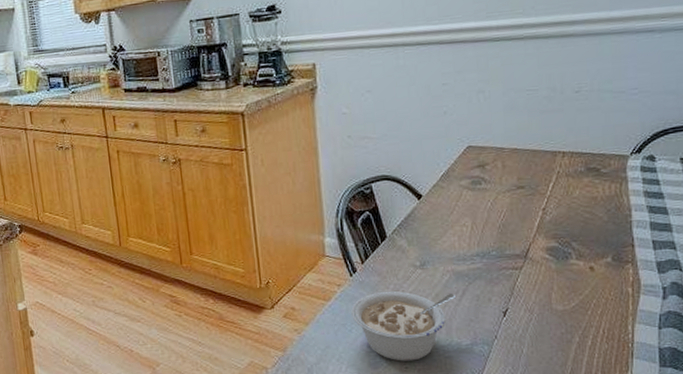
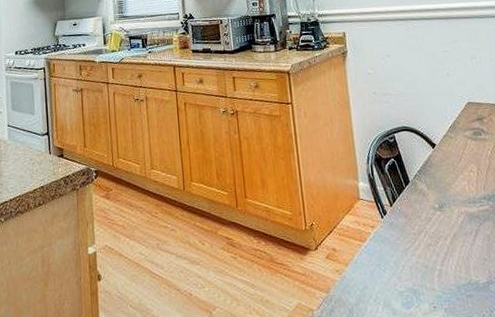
legume: present [351,290,455,361] -> none [384,231,470,301]

